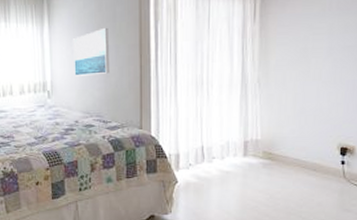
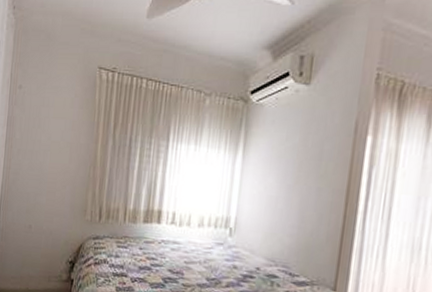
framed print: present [73,27,109,76] -> none [263,165,312,219]

